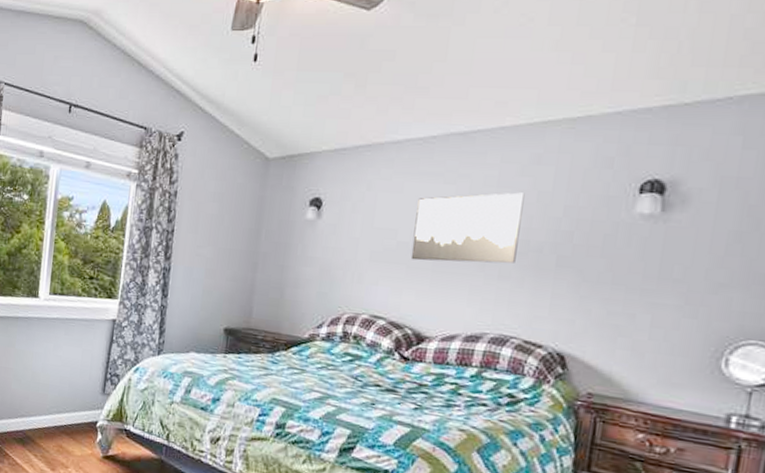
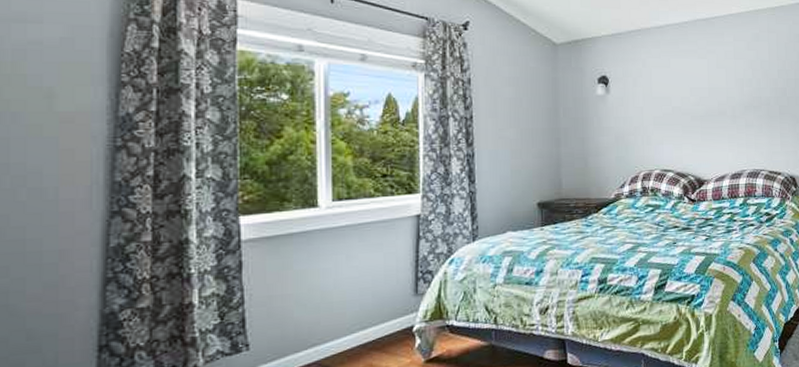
wall art: present [410,192,525,264] -> none [682,62,755,121]

